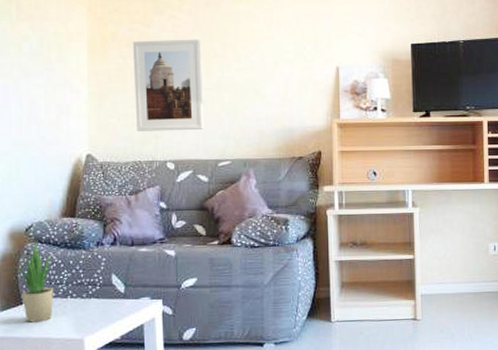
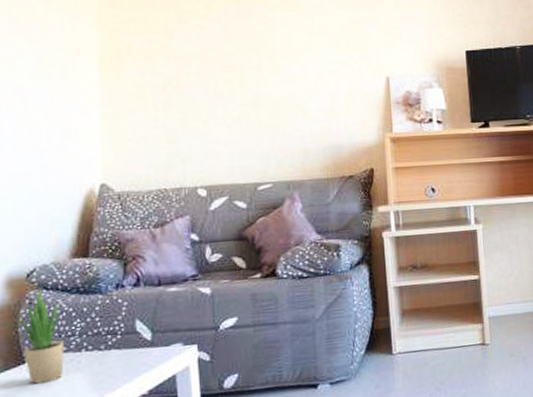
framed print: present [132,39,203,132] -> none [152,50,239,156]

